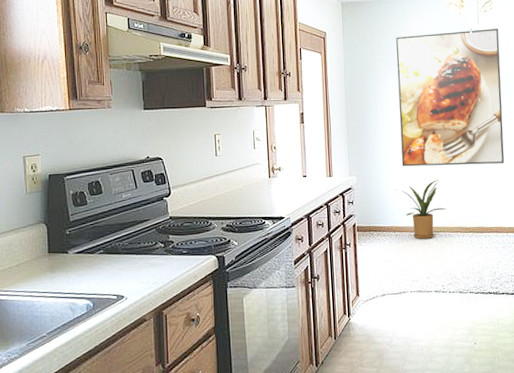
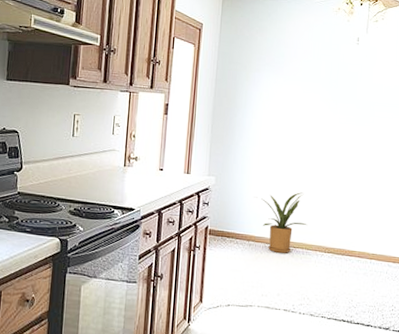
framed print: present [395,28,505,167] -> none [265,37,389,185]

